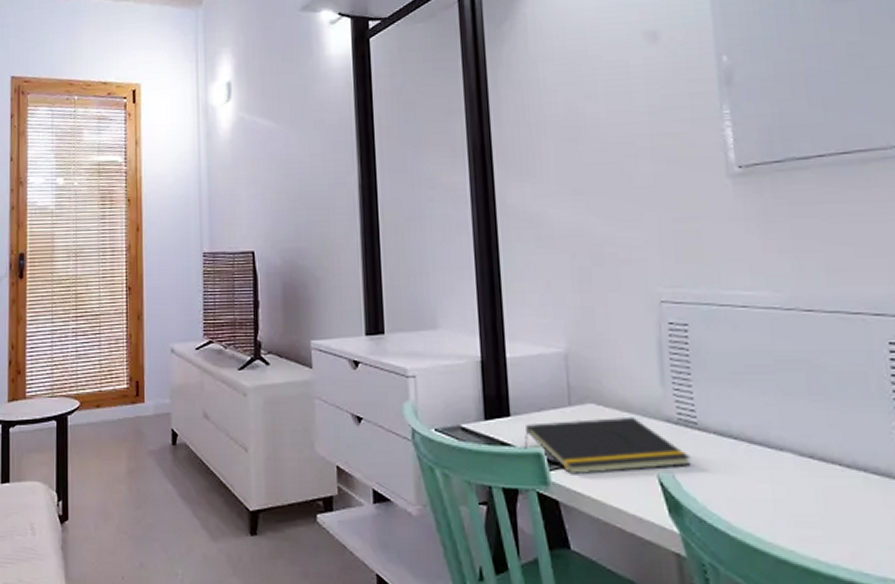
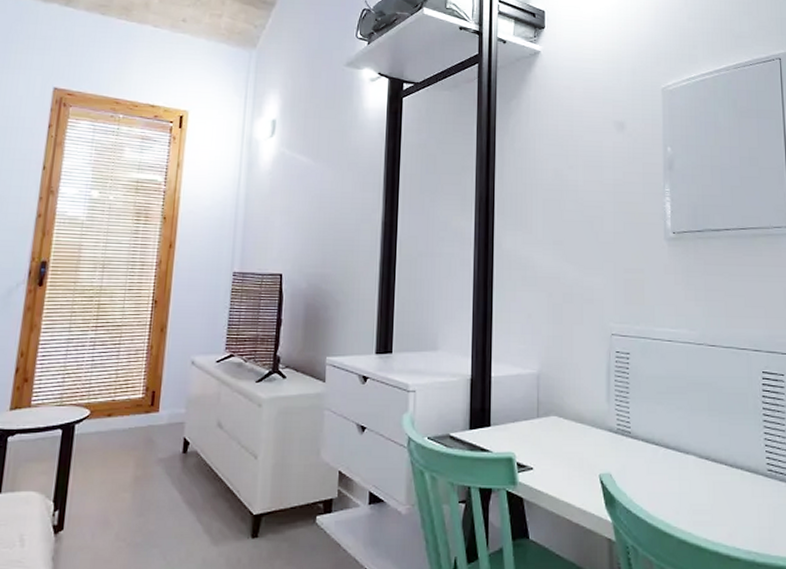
notepad: present [524,416,691,475] -> none [499,426,625,476]

